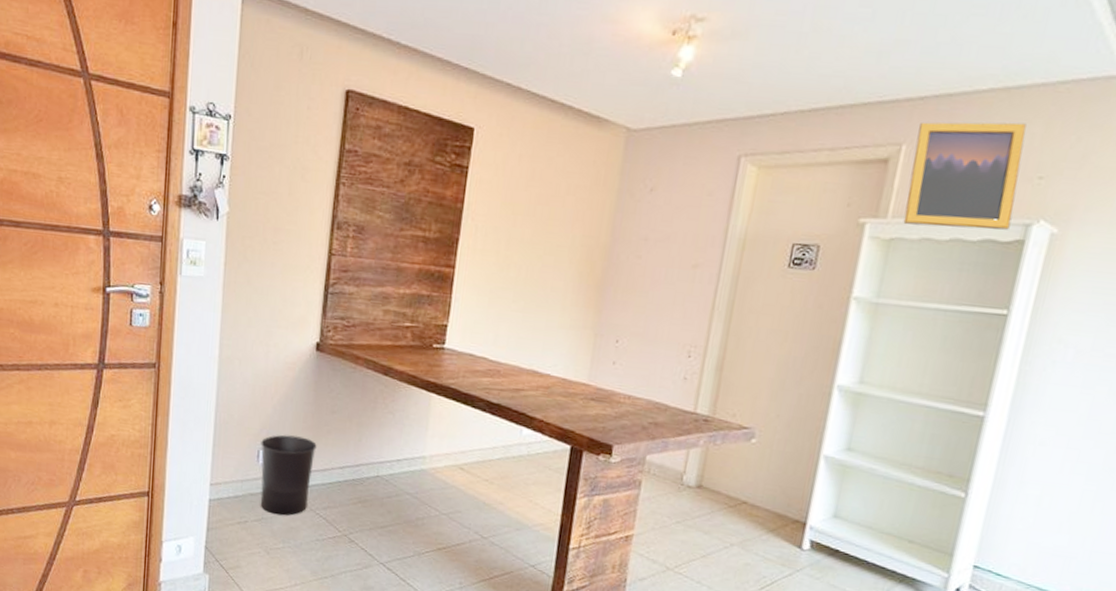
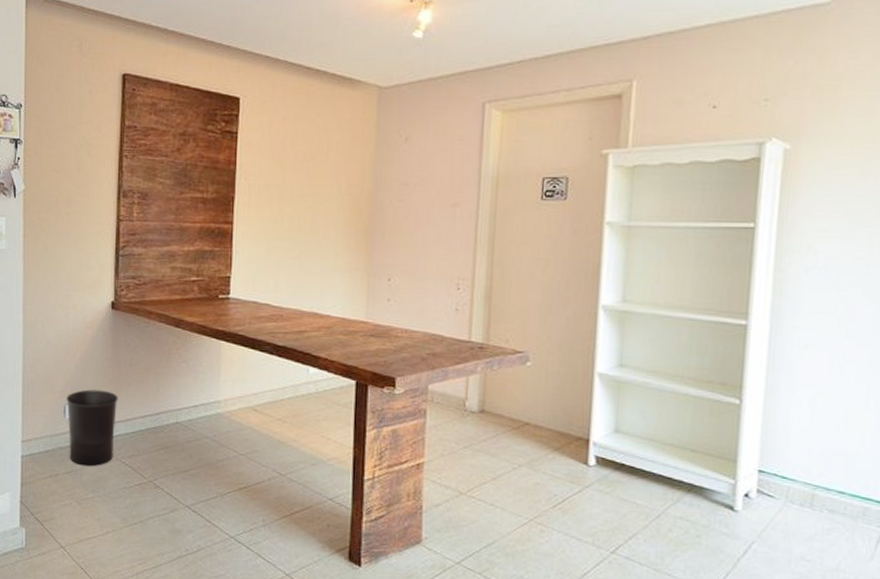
picture frame: present [903,122,1027,230] -> none [643,52,746,152]

